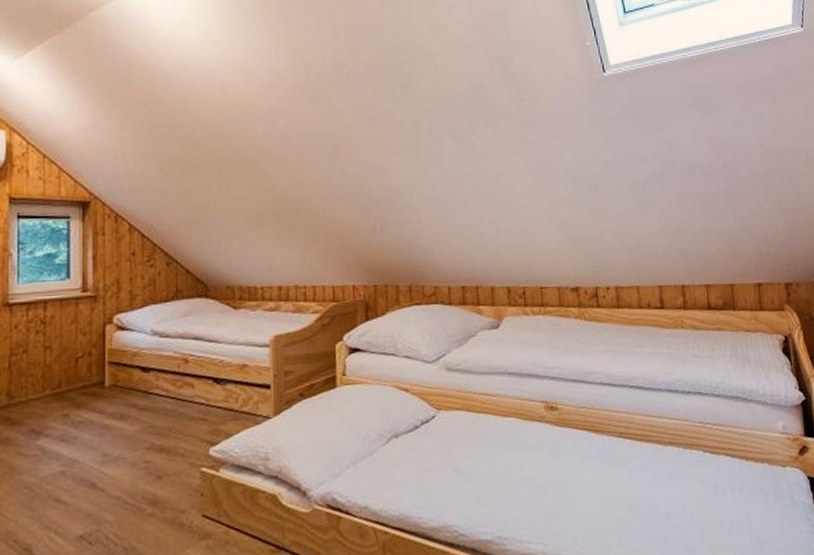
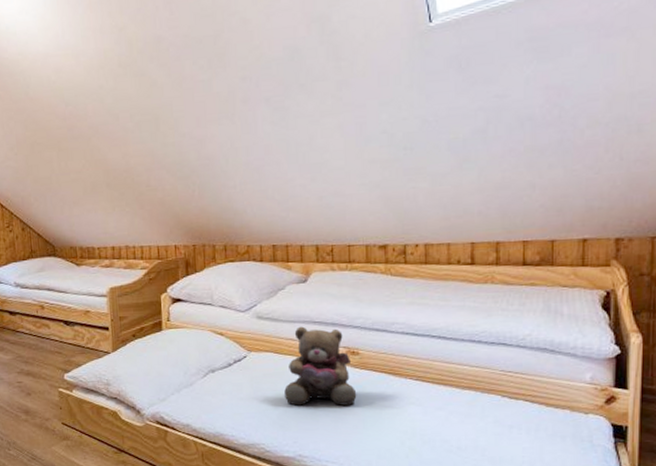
teddy bear: none [479,378,558,475] -> present [284,326,357,406]

